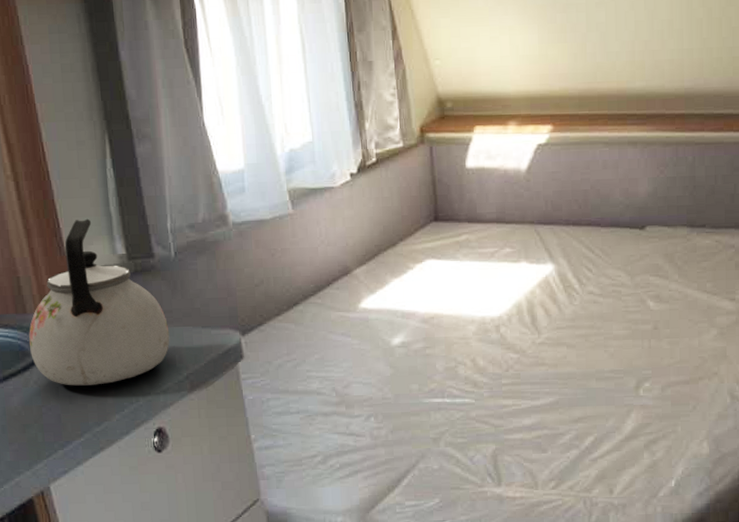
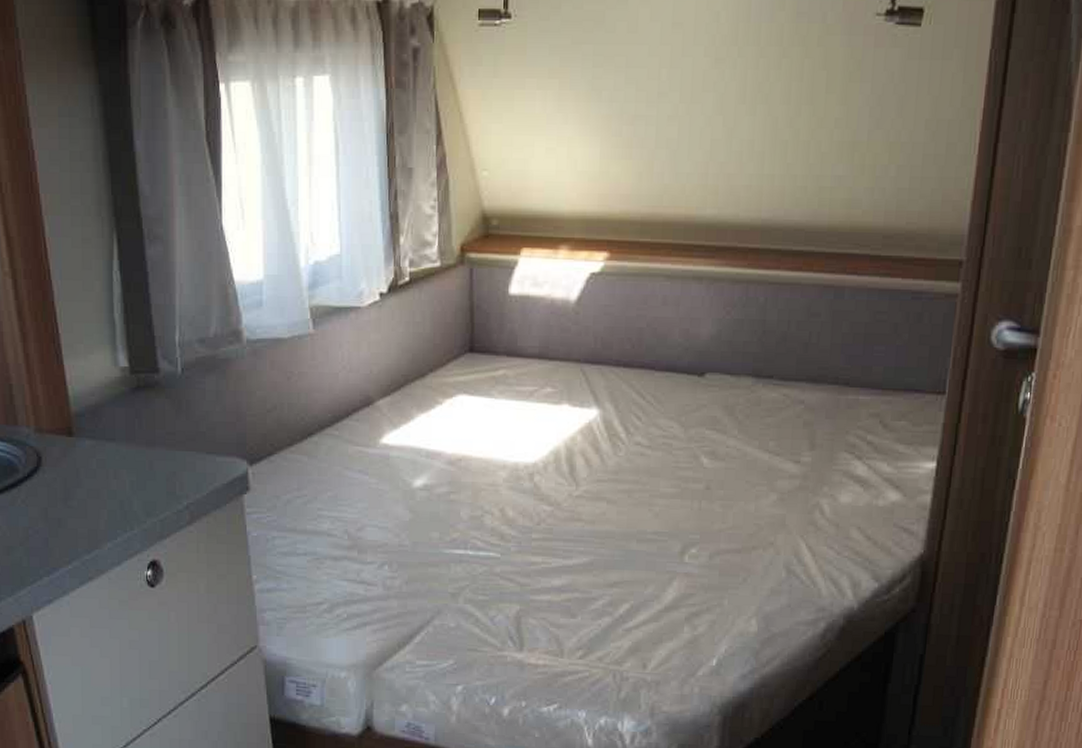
kettle: present [29,218,170,386] -> none [19,325,171,509]

